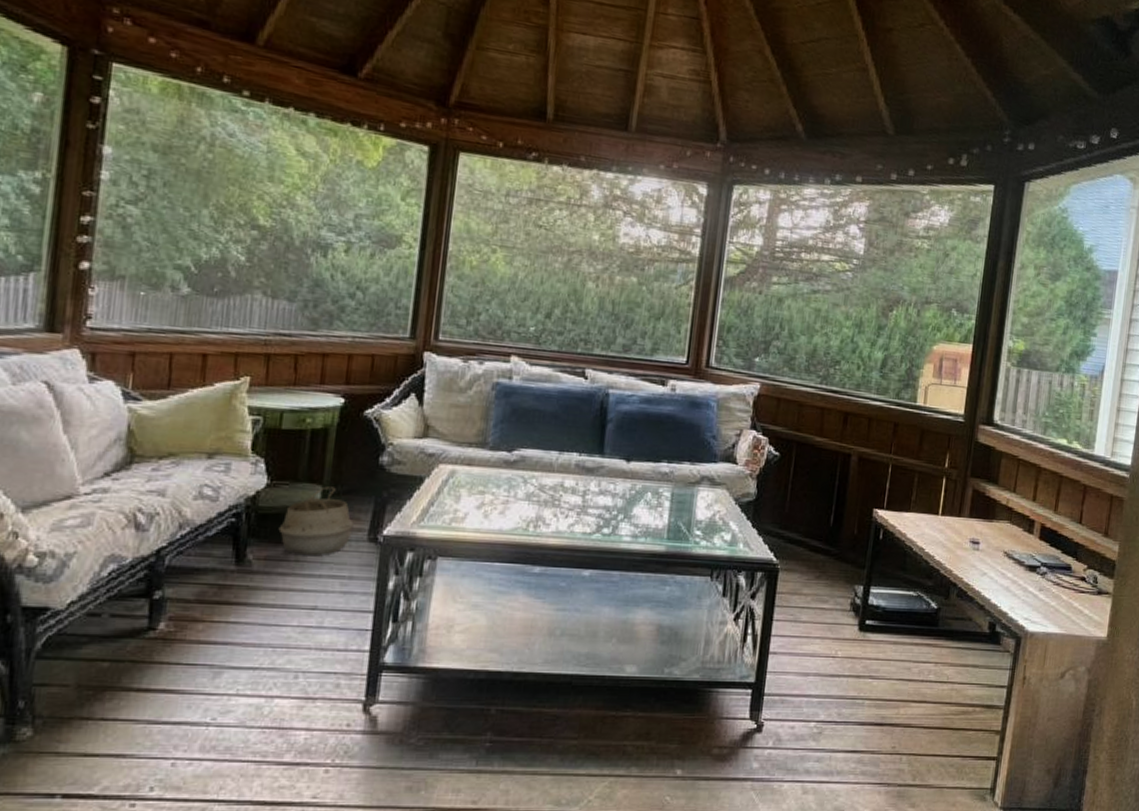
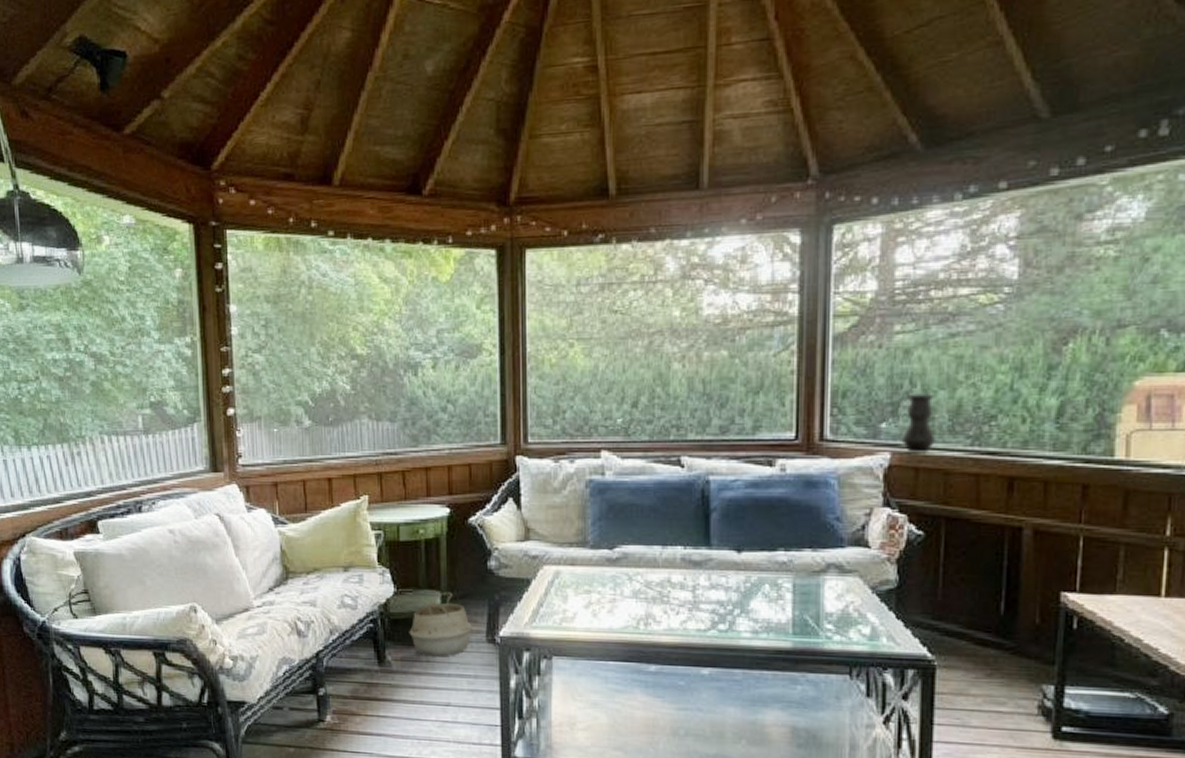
vase: none [769,336,797,387] -> present [901,393,935,454]

